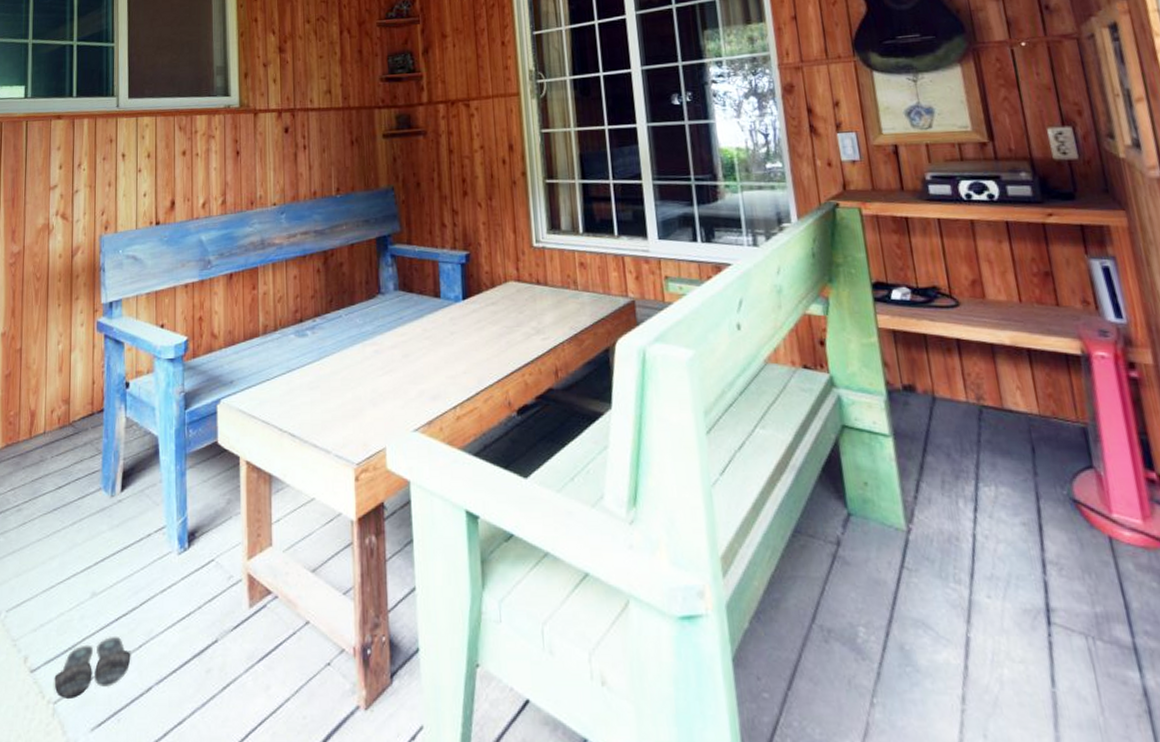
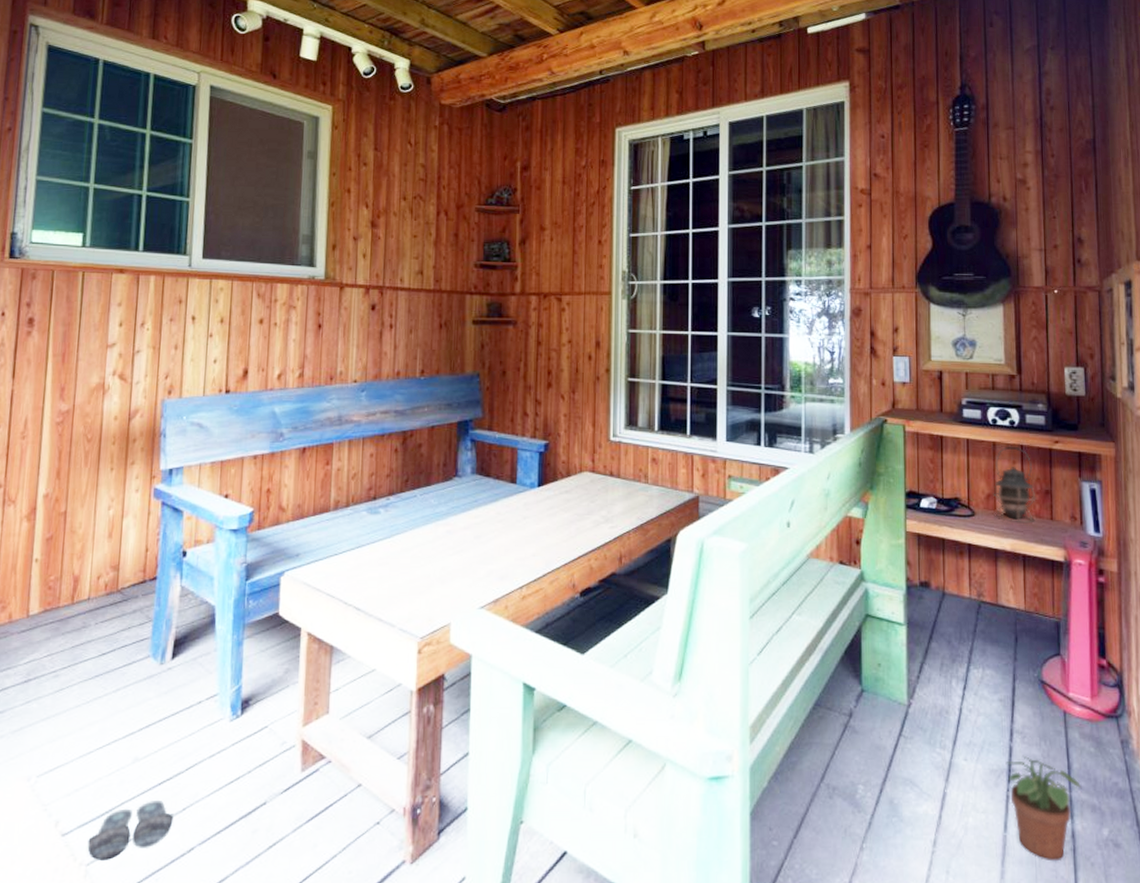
lantern: none [976,223,1036,312] -> present [993,446,1036,524]
potted plant: none [1041,591,1149,727] -> present [1005,755,1082,862]

